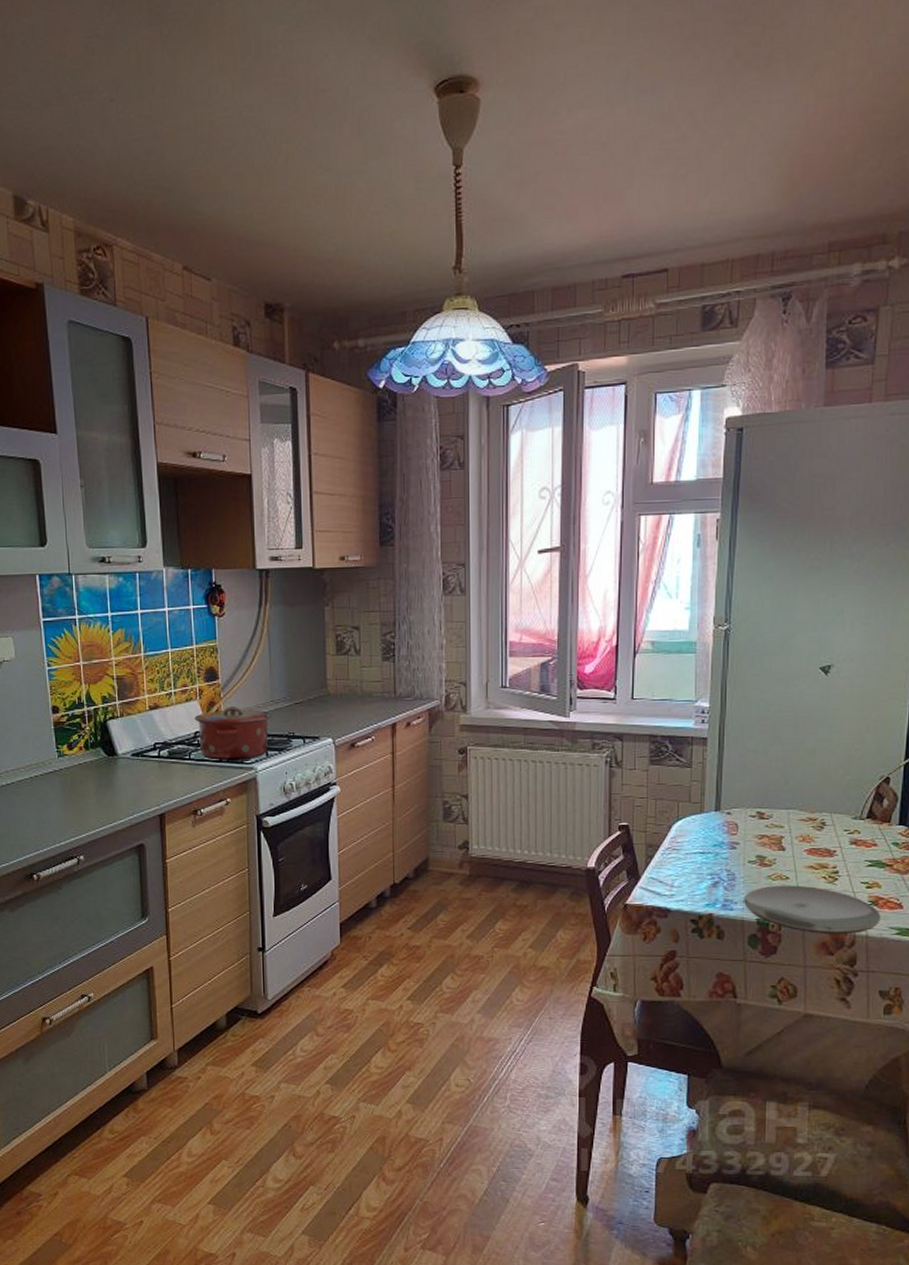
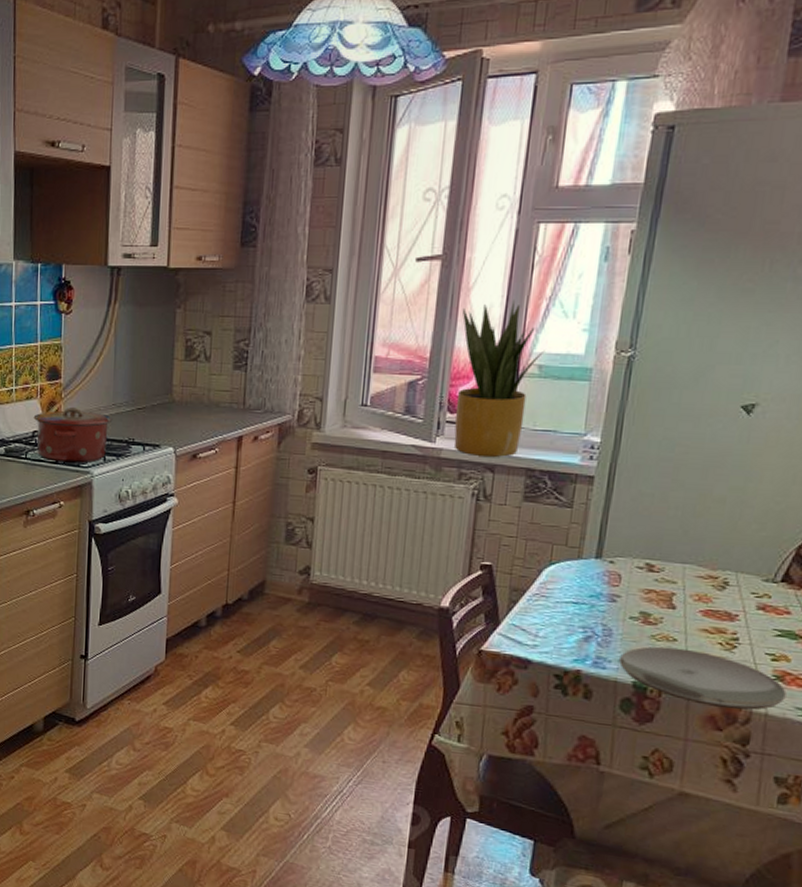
planter: none [581,585,656,727] -> present [454,300,545,457]

